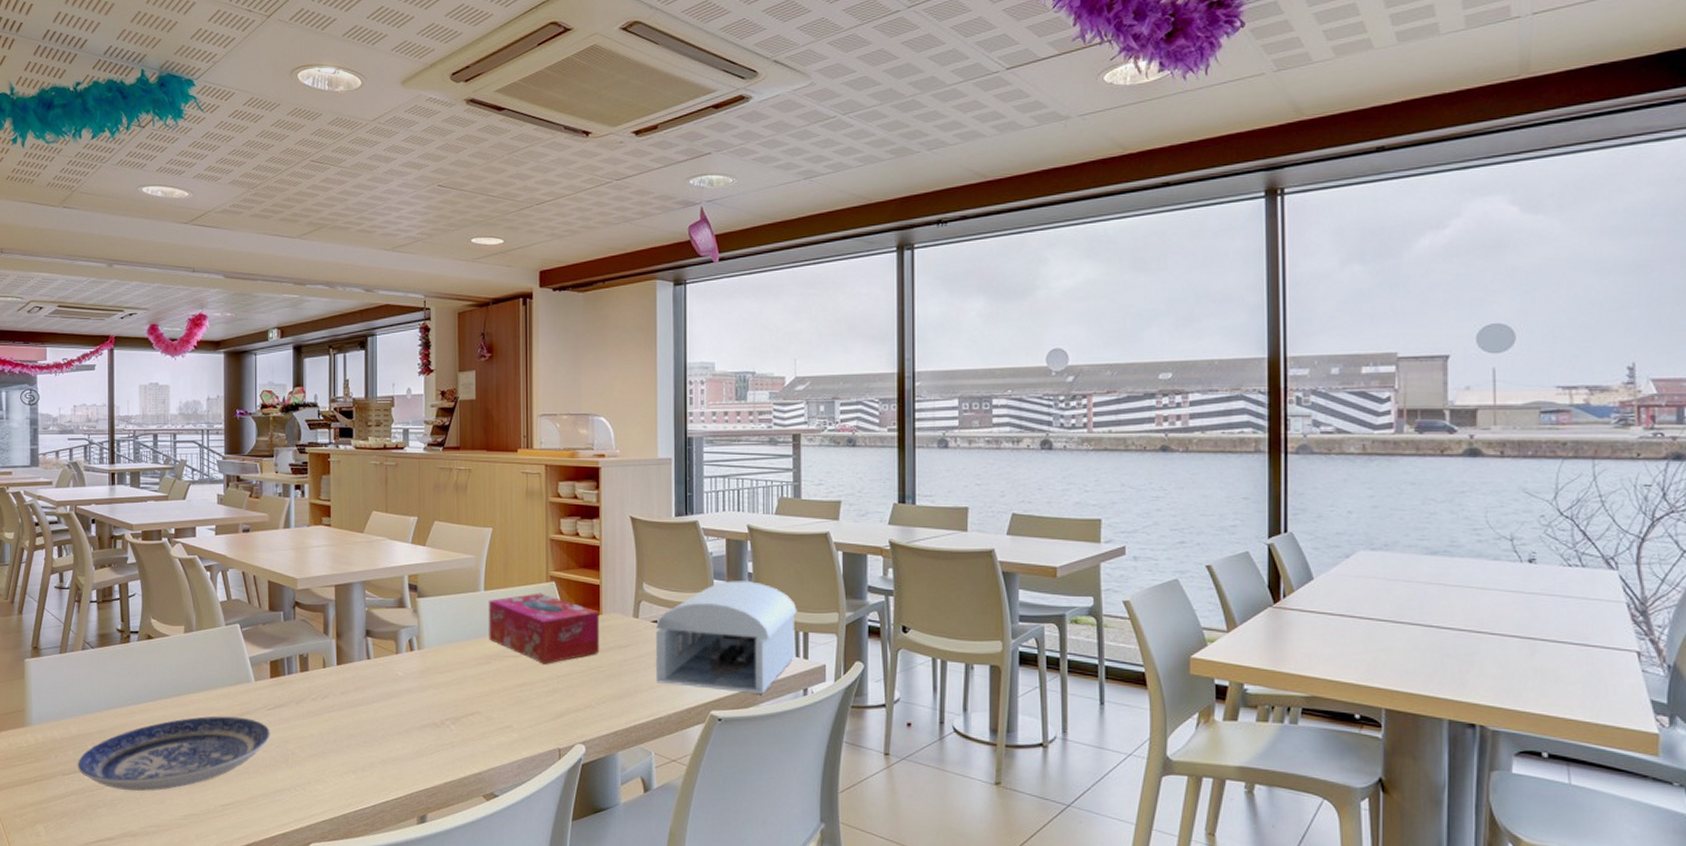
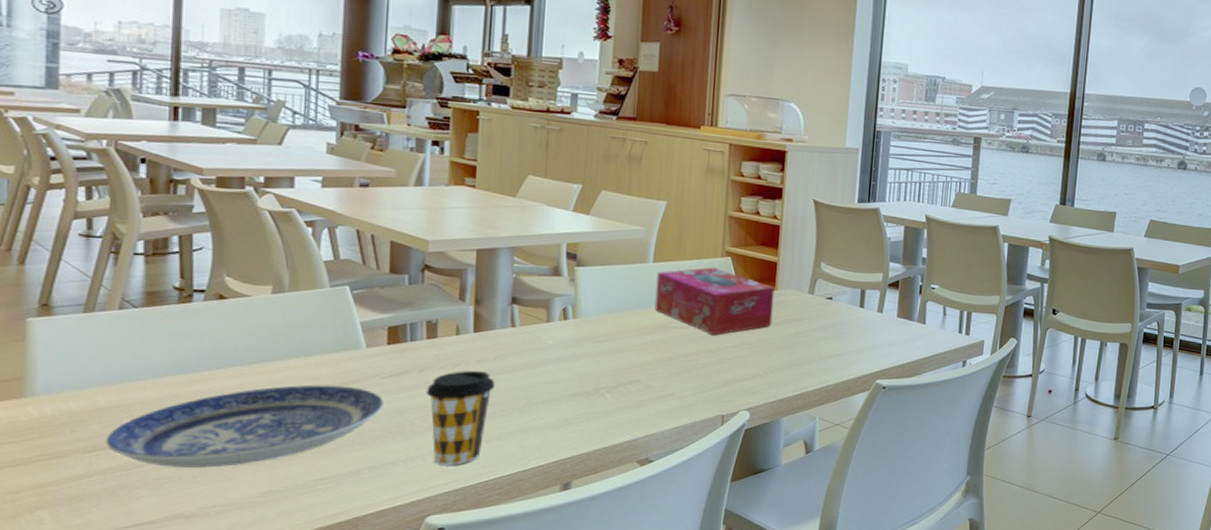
coffee cup: none [303,702,358,795] -> present [426,370,496,465]
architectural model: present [656,581,797,694] -> none [826,264,964,365]

